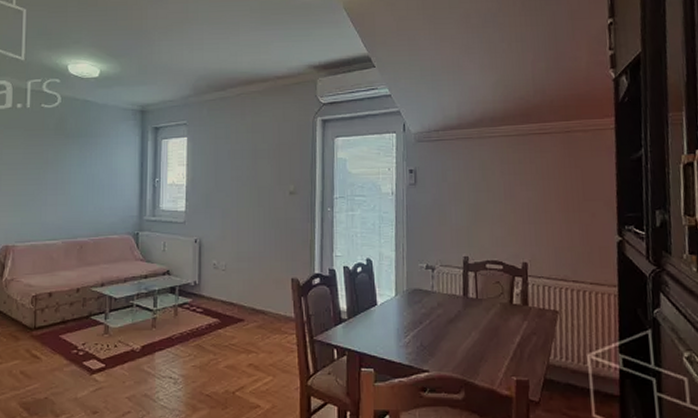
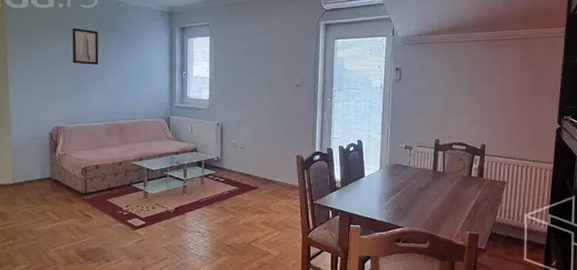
wall art: none [29,130,59,172] -> present [72,27,99,65]

